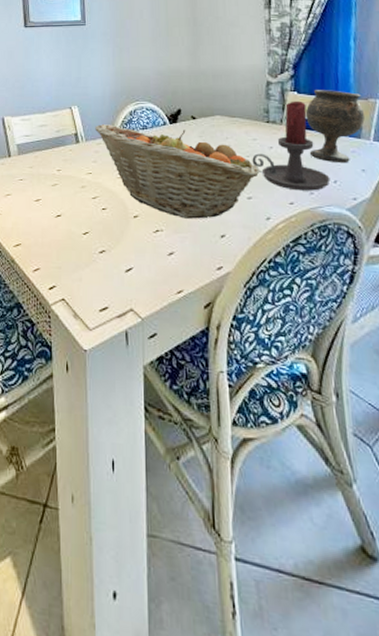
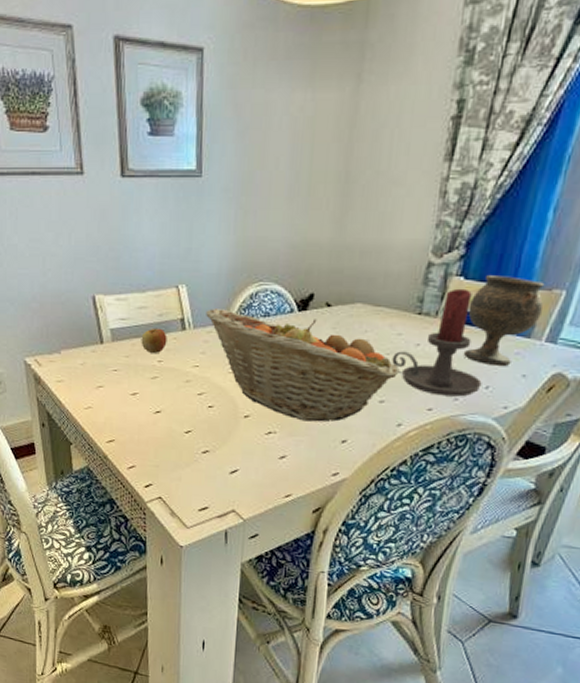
apple: none [42,142,64,164] -> present [141,328,167,354]

